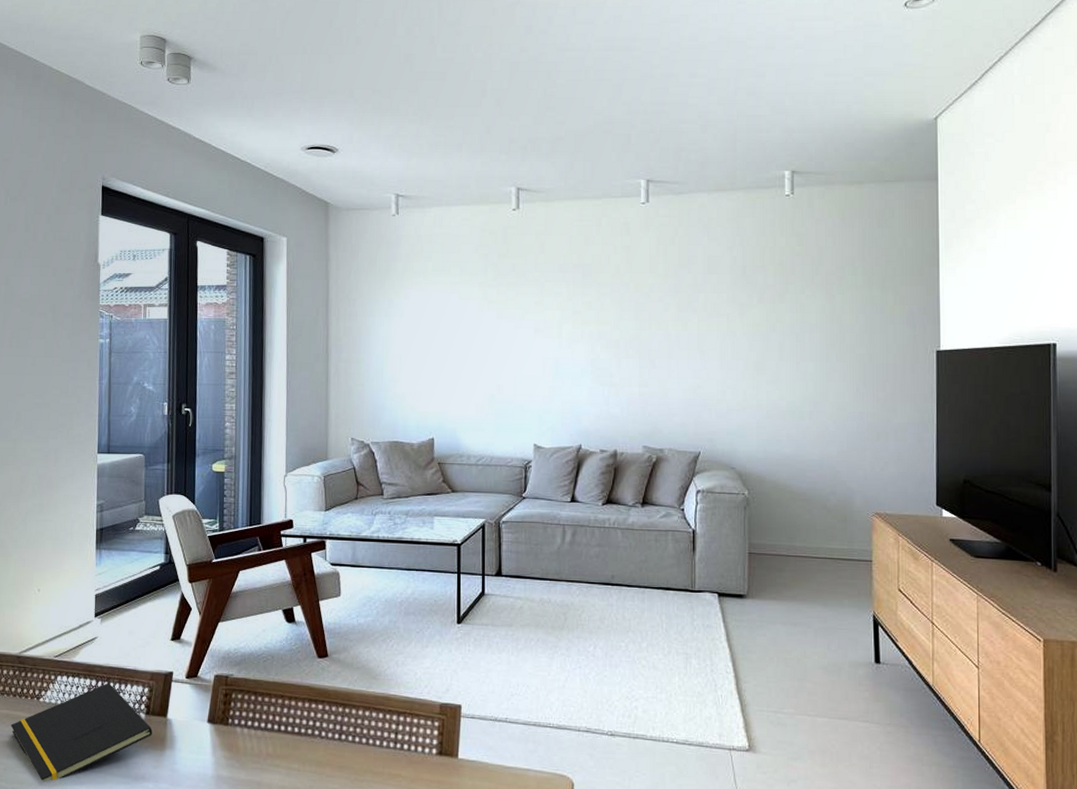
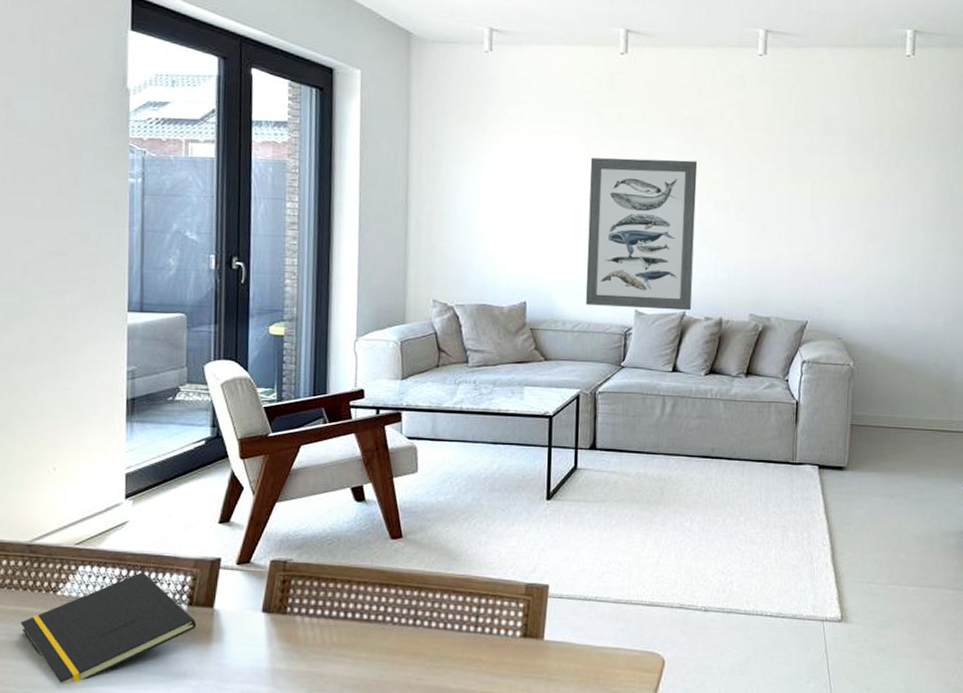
wall art: none [487,303,588,444] -> present [585,157,698,311]

